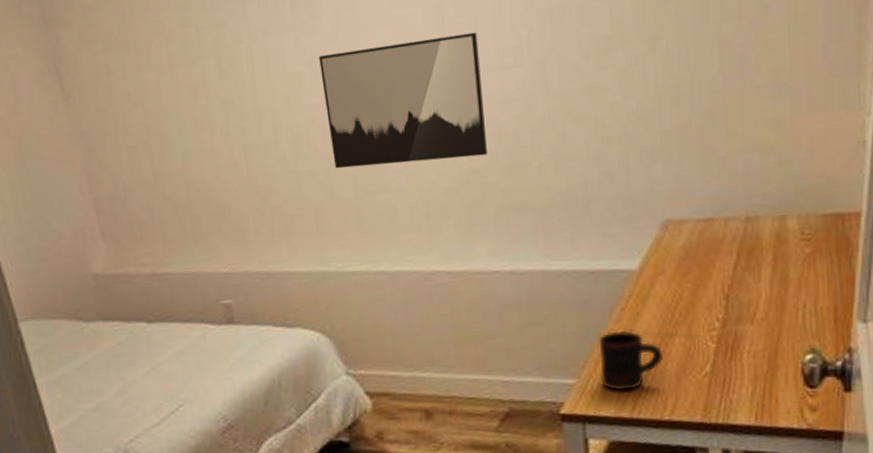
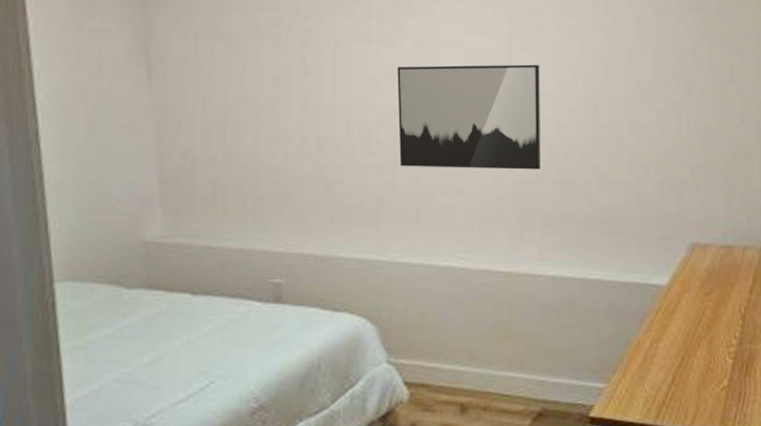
mug: present [598,330,664,391] -> none [629,340,687,398]

